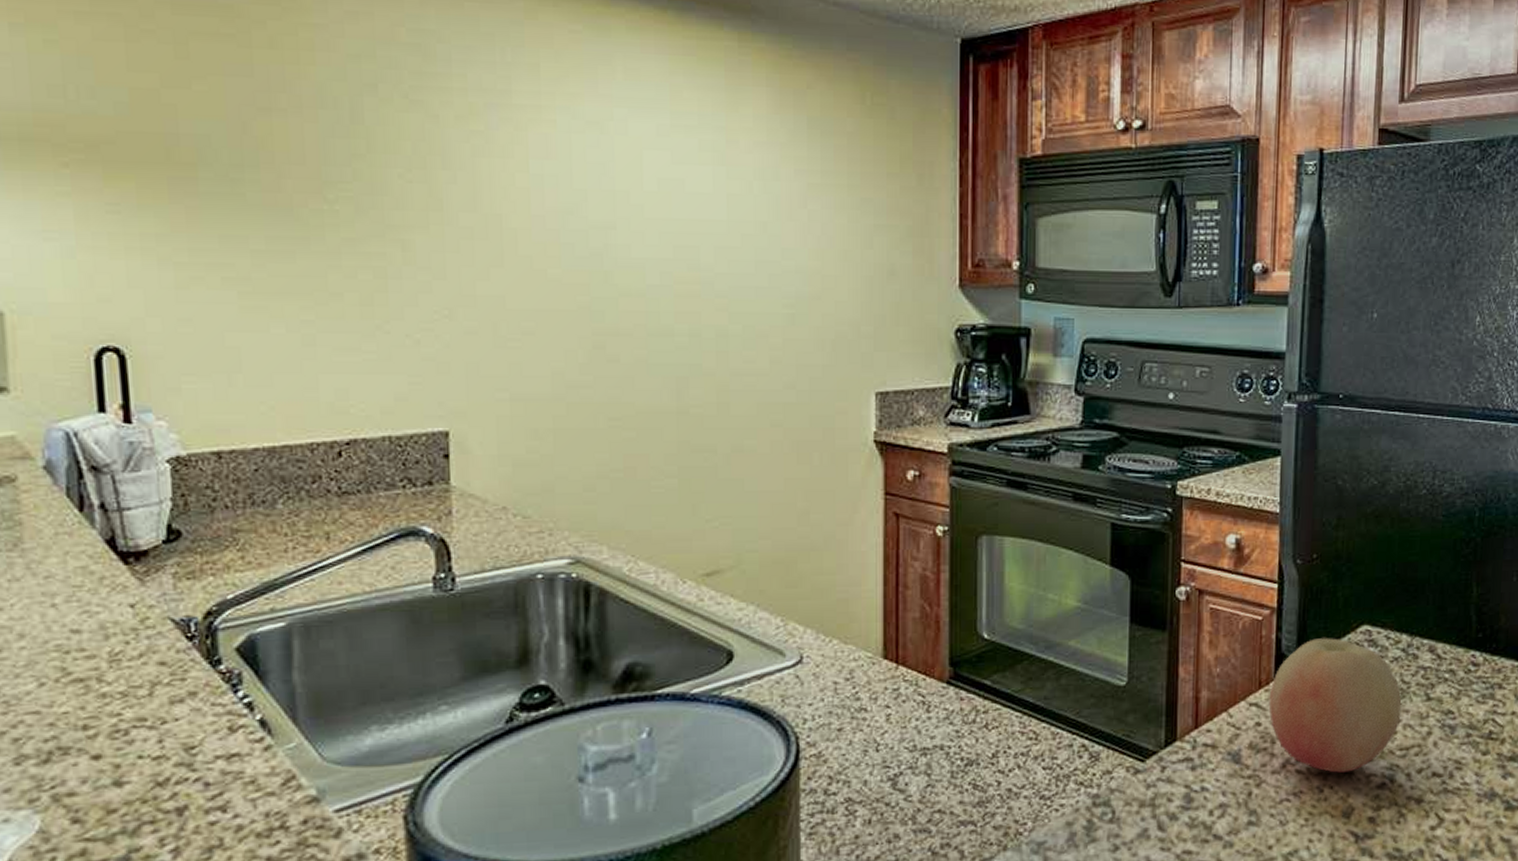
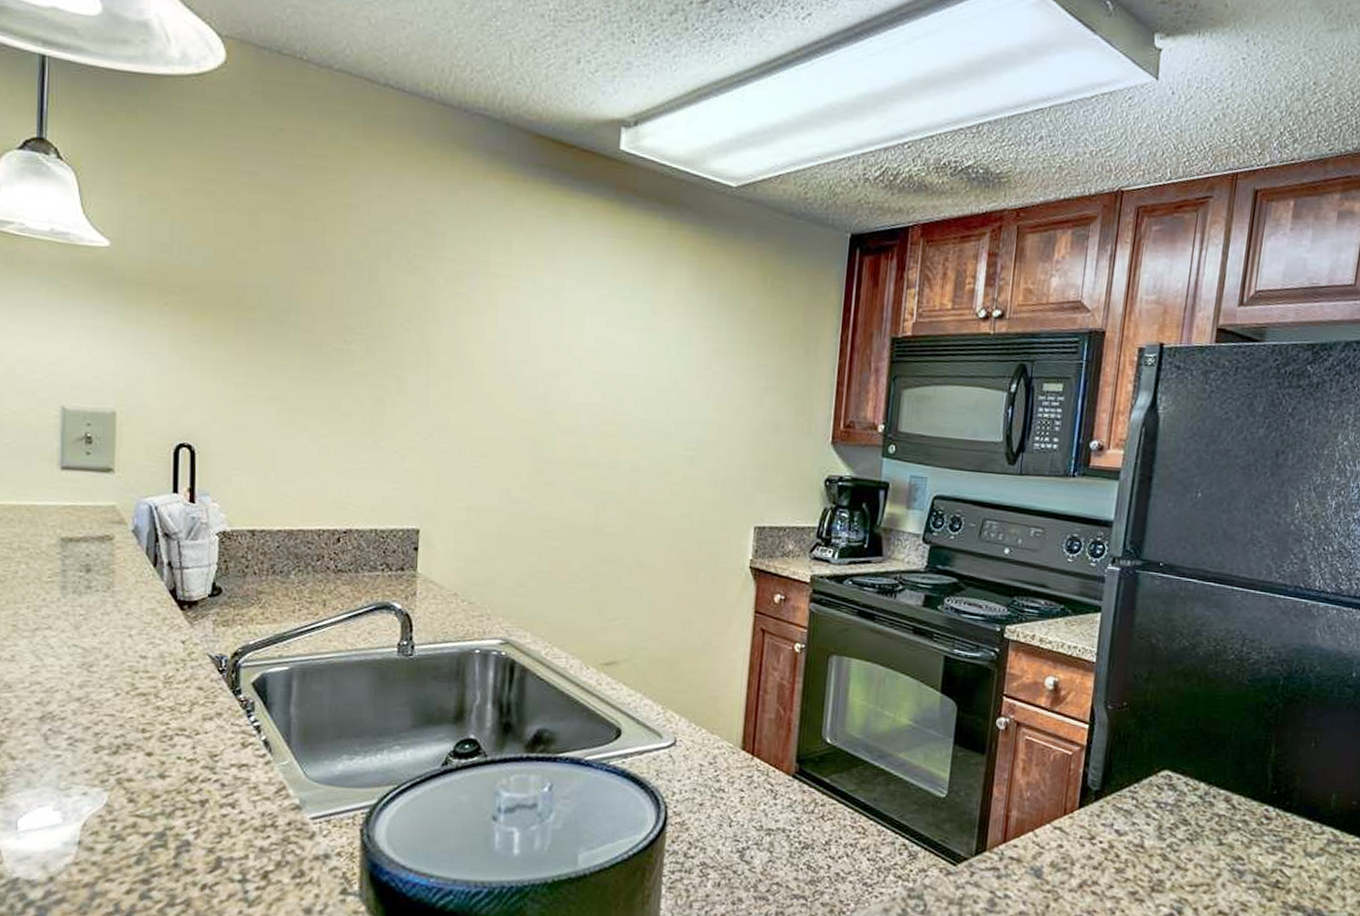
fruit: present [1268,638,1402,773] -> none [1071,777,1195,900]

